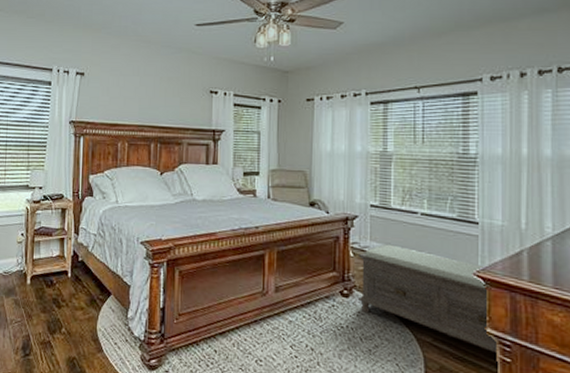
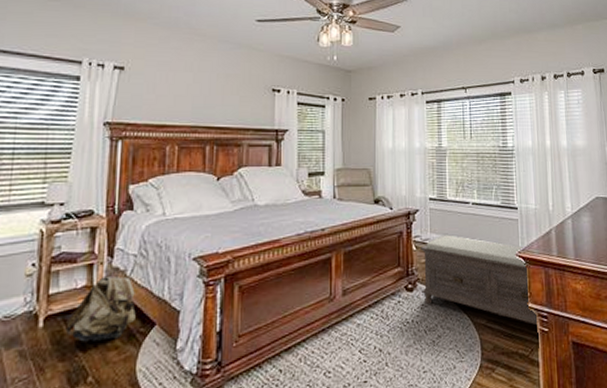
backpack: none [45,244,96,302] -> present [65,269,136,342]

